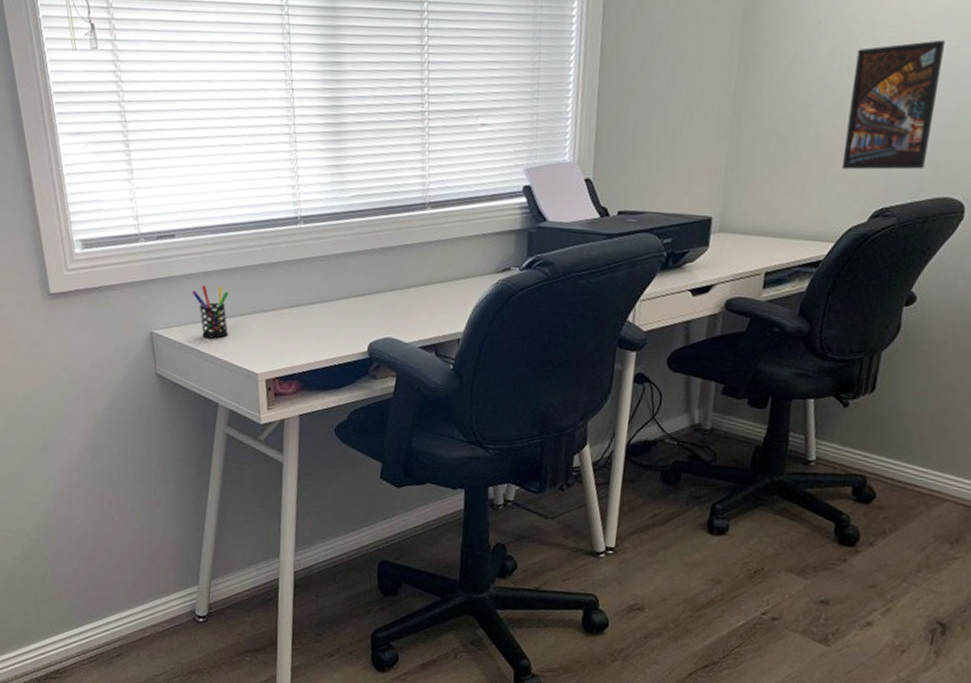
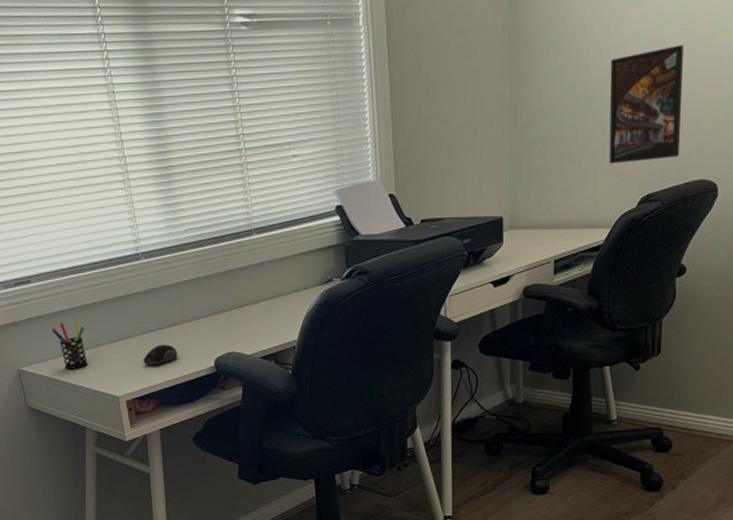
computer mouse: none [289,321,329,344] -> present [143,344,178,366]

